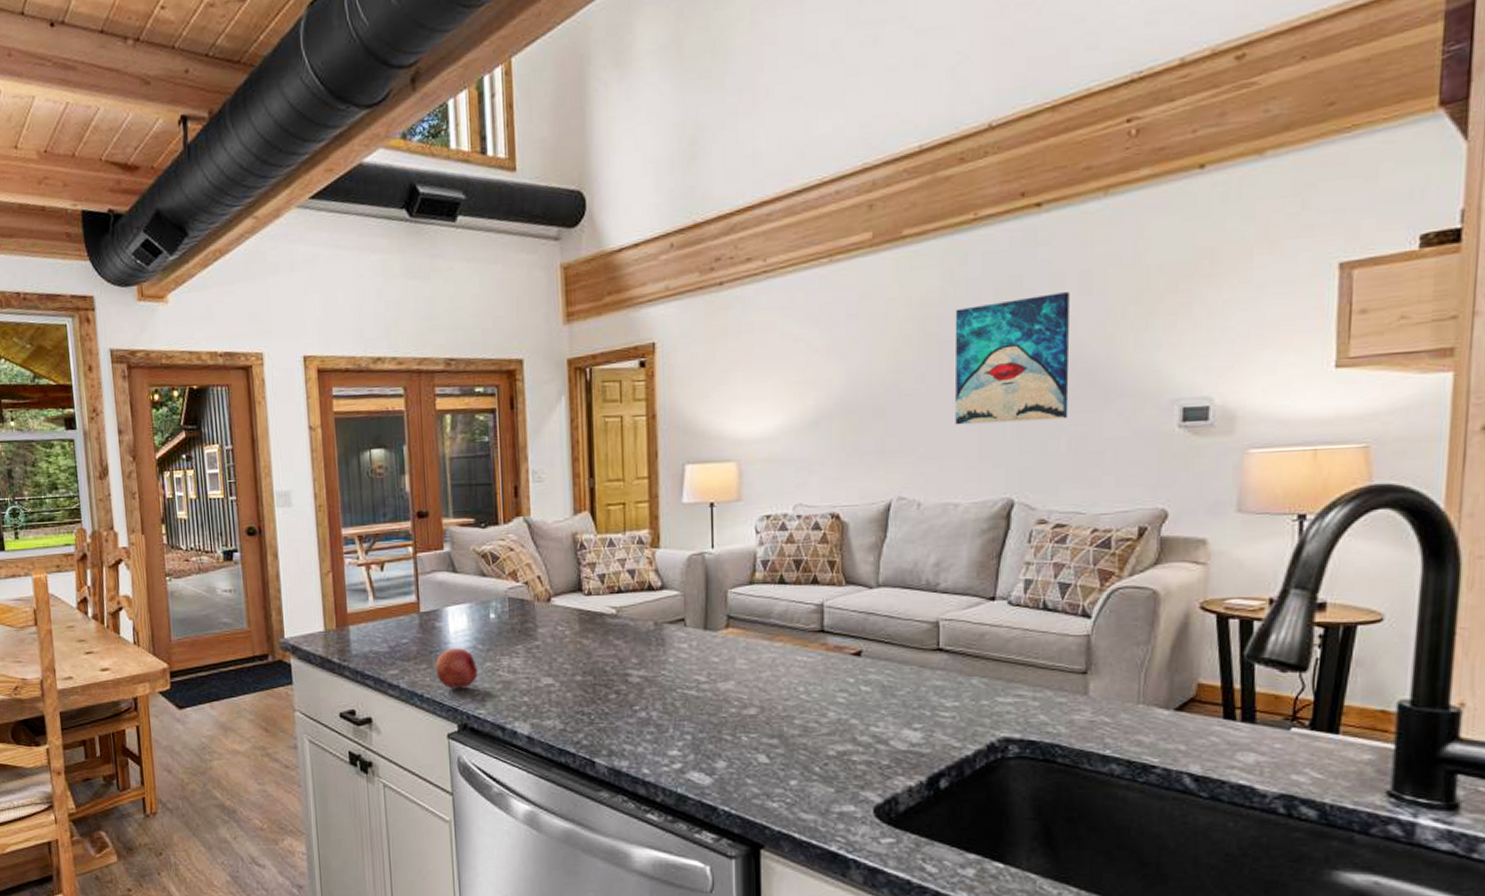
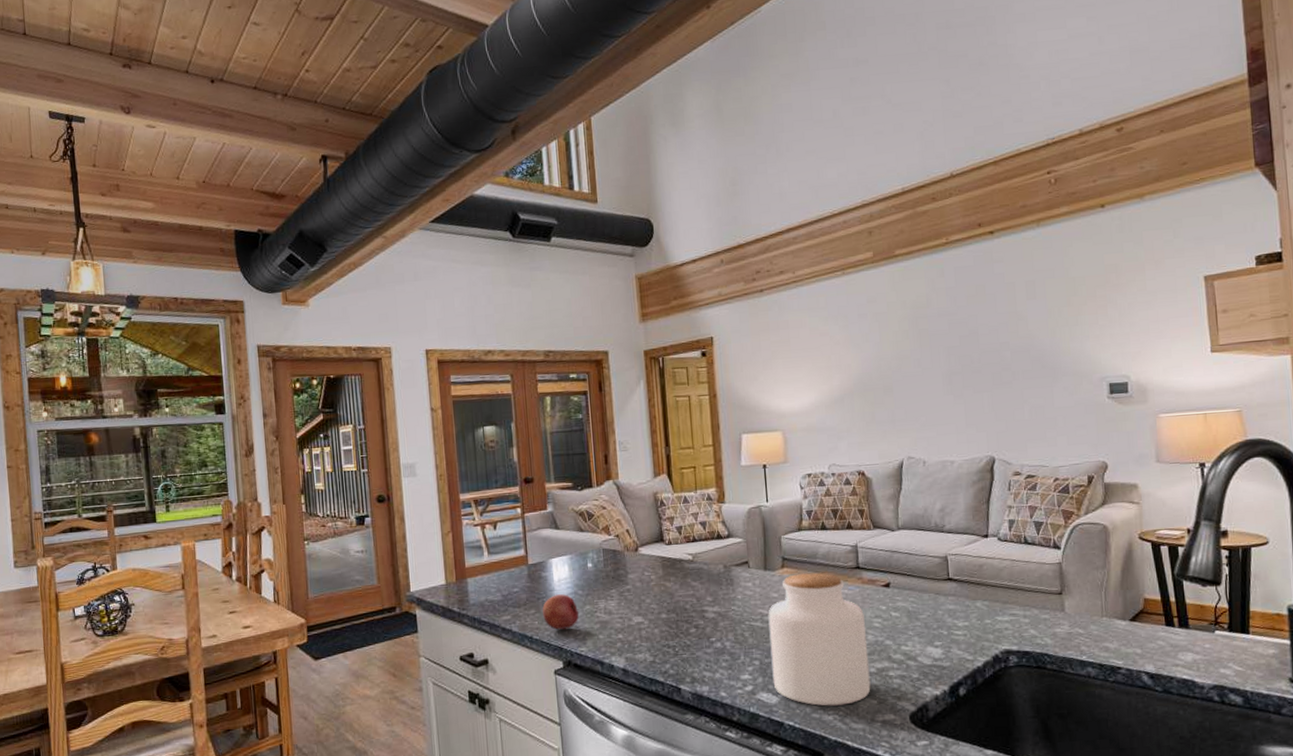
jar: none [705,635,828,792] -> present [768,572,871,706]
wall art: present [954,292,1070,425] -> none [938,297,1028,399]

